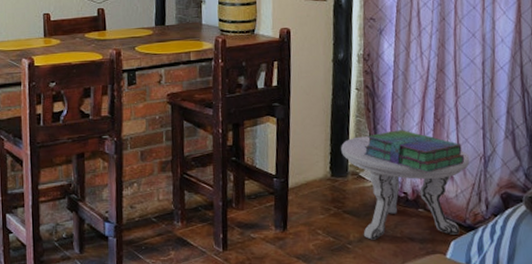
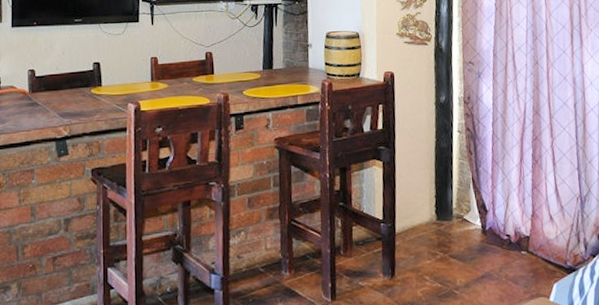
side table: present [341,136,470,240] -> none [445,179,568,285]
stack of books: present [364,130,465,173] -> none [467,172,563,214]

